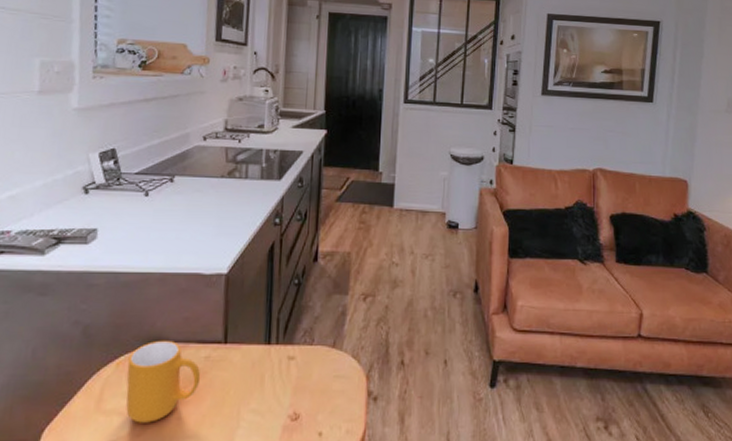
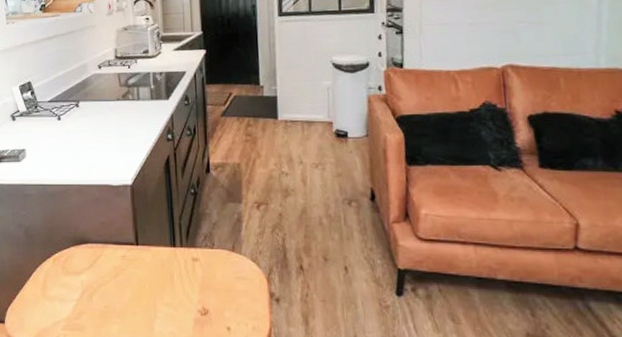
mug: present [126,340,201,423] -> none [61,241,120,309]

